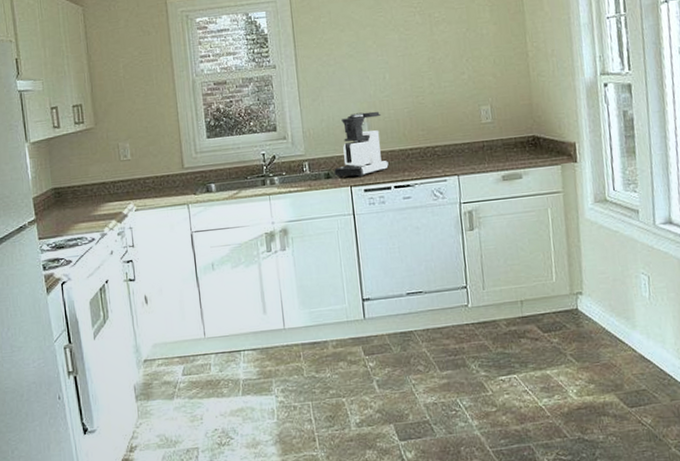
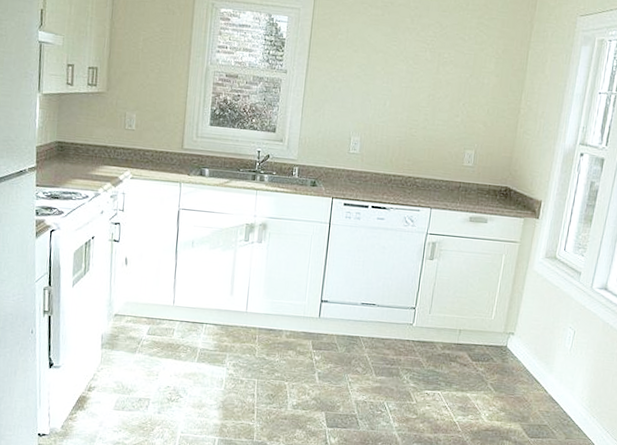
coffee maker: present [334,111,389,178] -> none [320,131,375,192]

